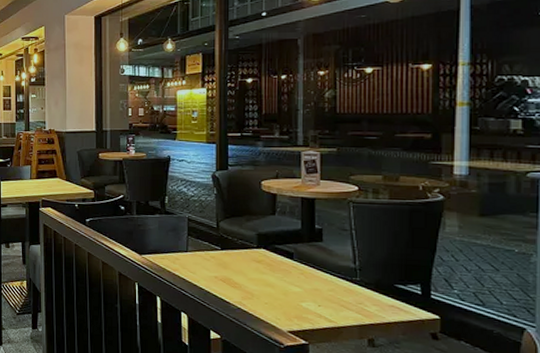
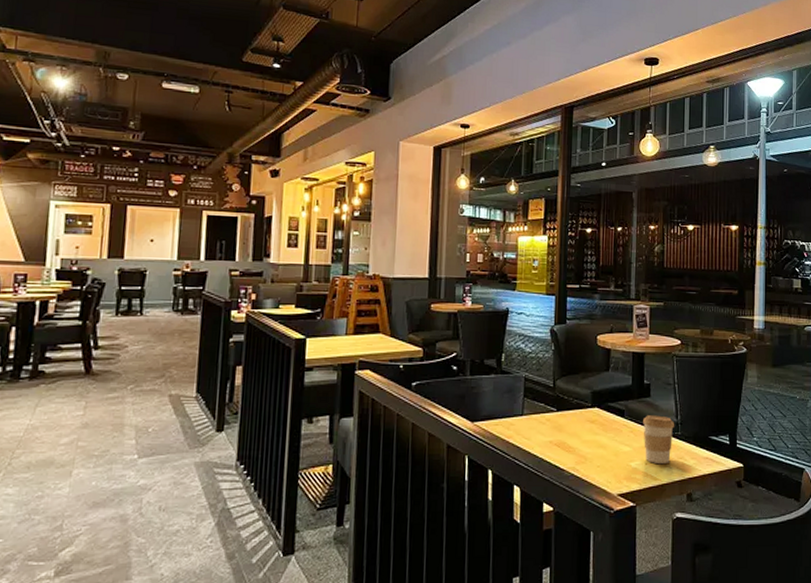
coffee cup: none [315,259,352,308] -> present [643,415,674,465]

